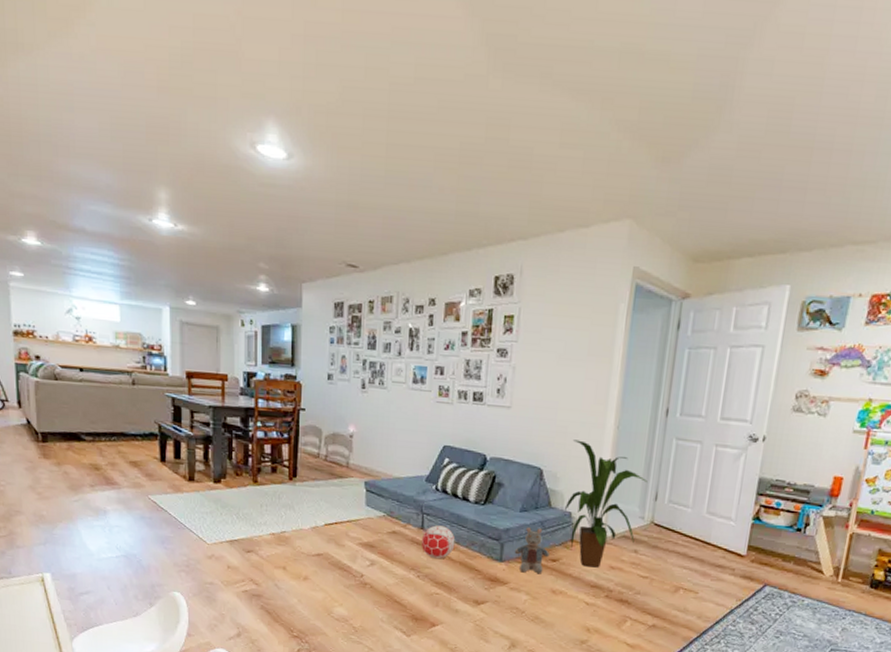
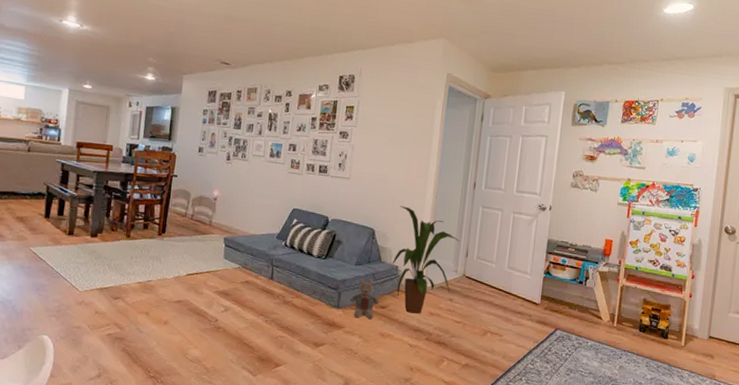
toy ball: present [421,525,456,560] -> none [270,276,300,306]

